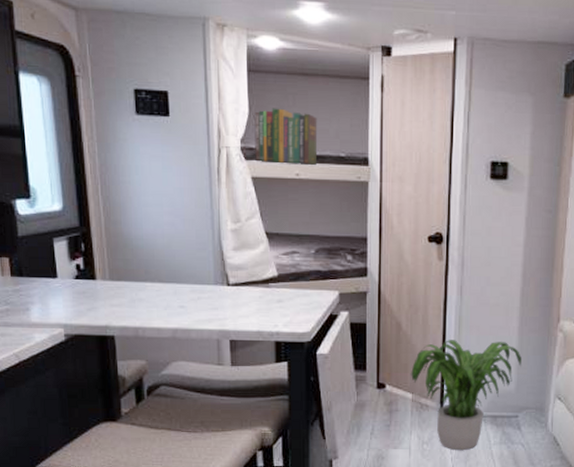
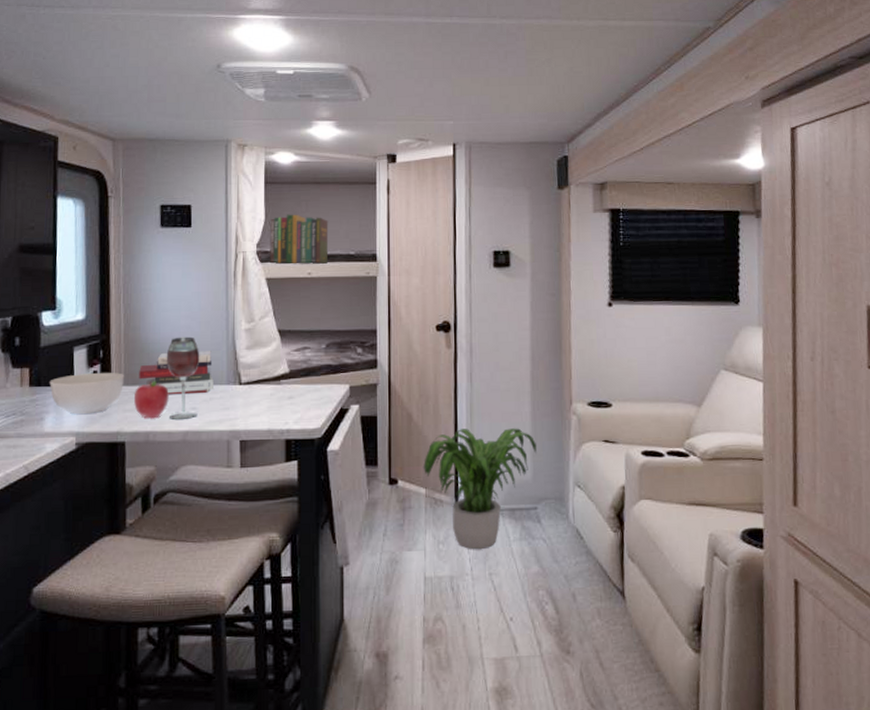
bowl: none [32,265,109,307] -> present [49,372,125,415]
fruit: none [120,277,156,314] -> present [134,380,169,418]
books: none [123,249,201,293] -> present [139,351,214,395]
wineglass: none [150,234,186,317] -> present [166,336,200,419]

